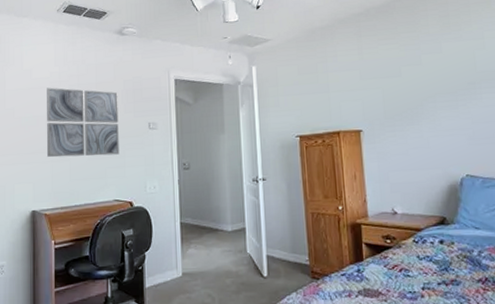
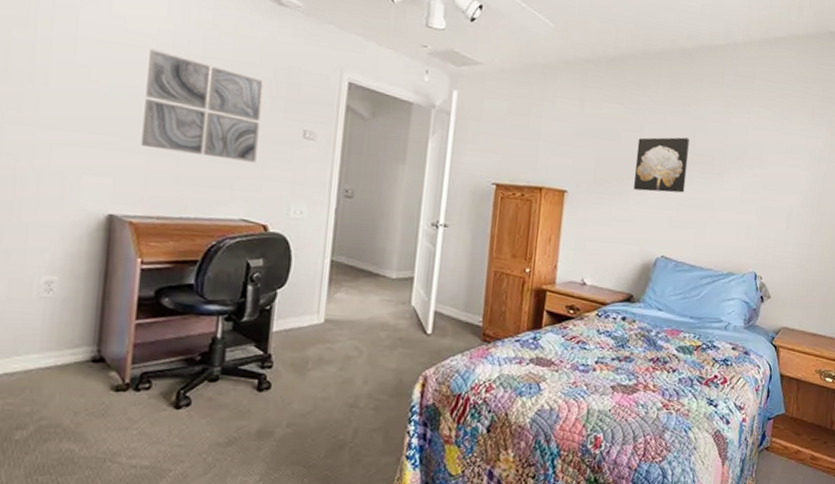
wall art: none [419,59,476,117] -> present [634,137,690,193]

